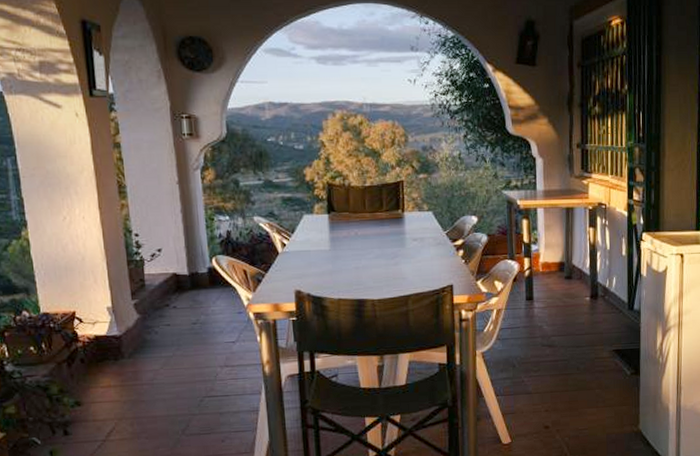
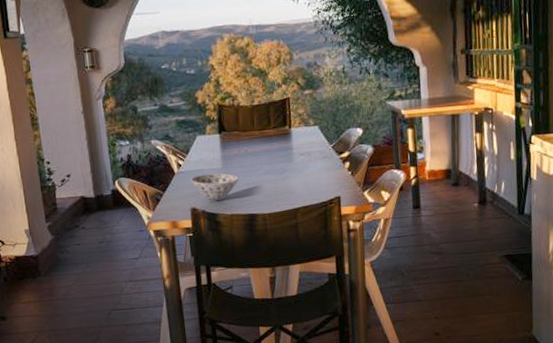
bowl: none [296,255,348,285] -> present [191,173,239,202]

